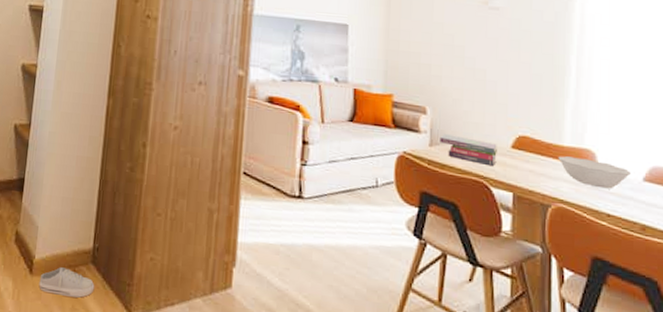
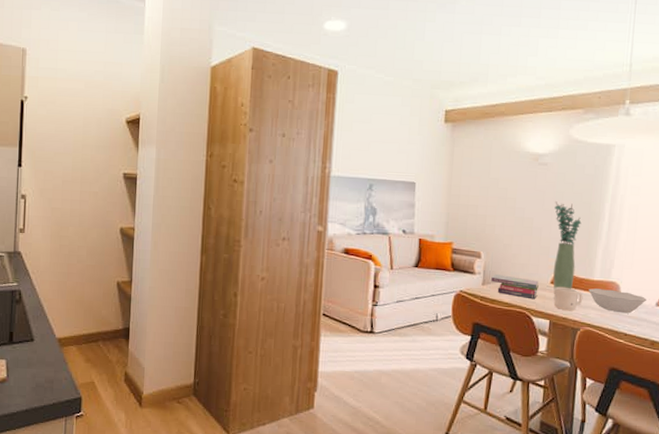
shoe: present [39,267,95,298] -> none [148,400,197,423]
vase: none [510,51,544,161] -> present [553,201,582,294]
mug: none [516,151,552,183] -> present [553,286,583,311]

